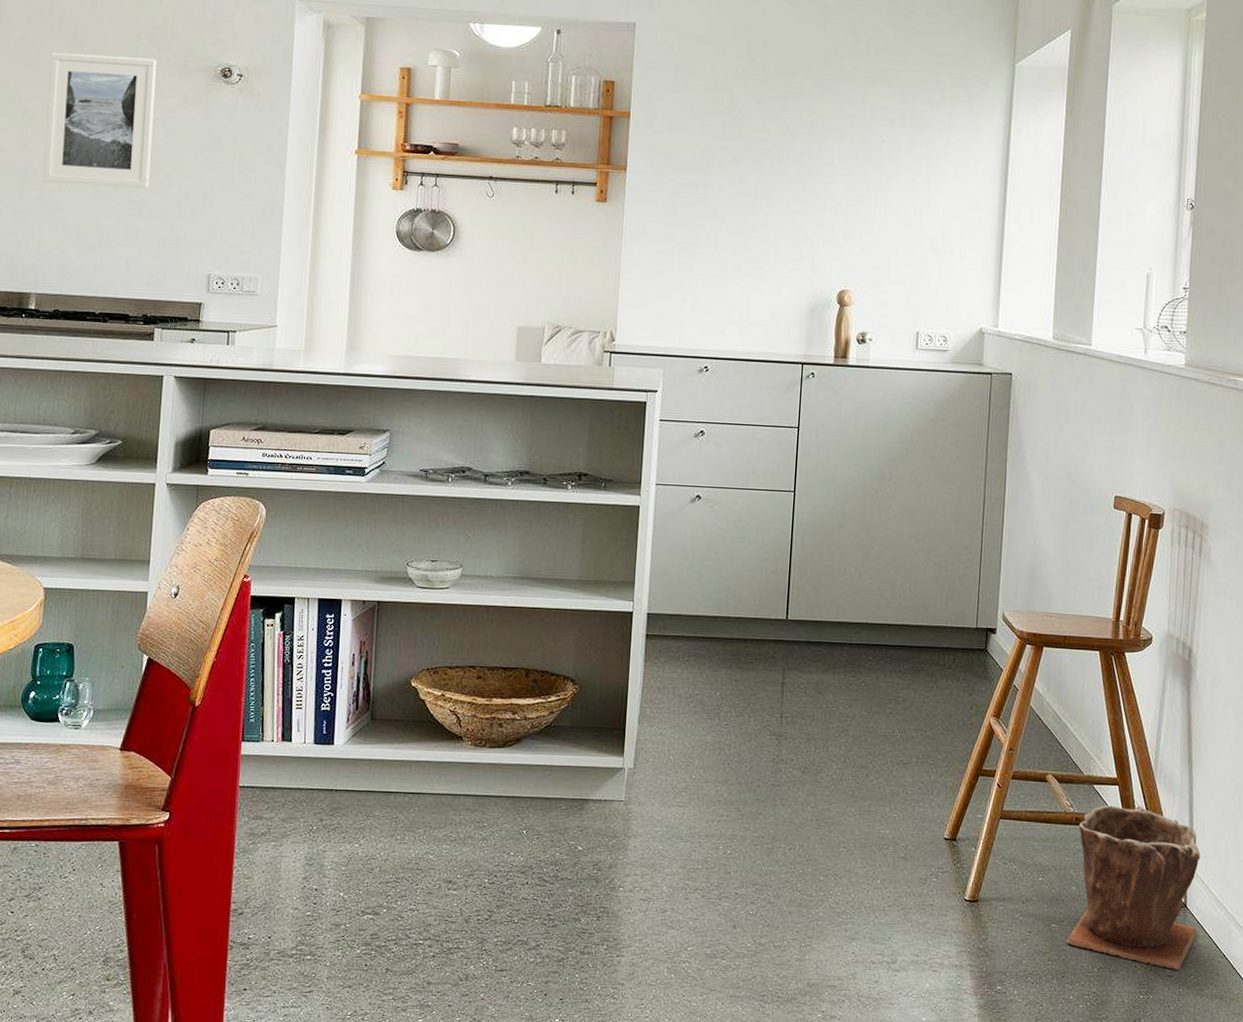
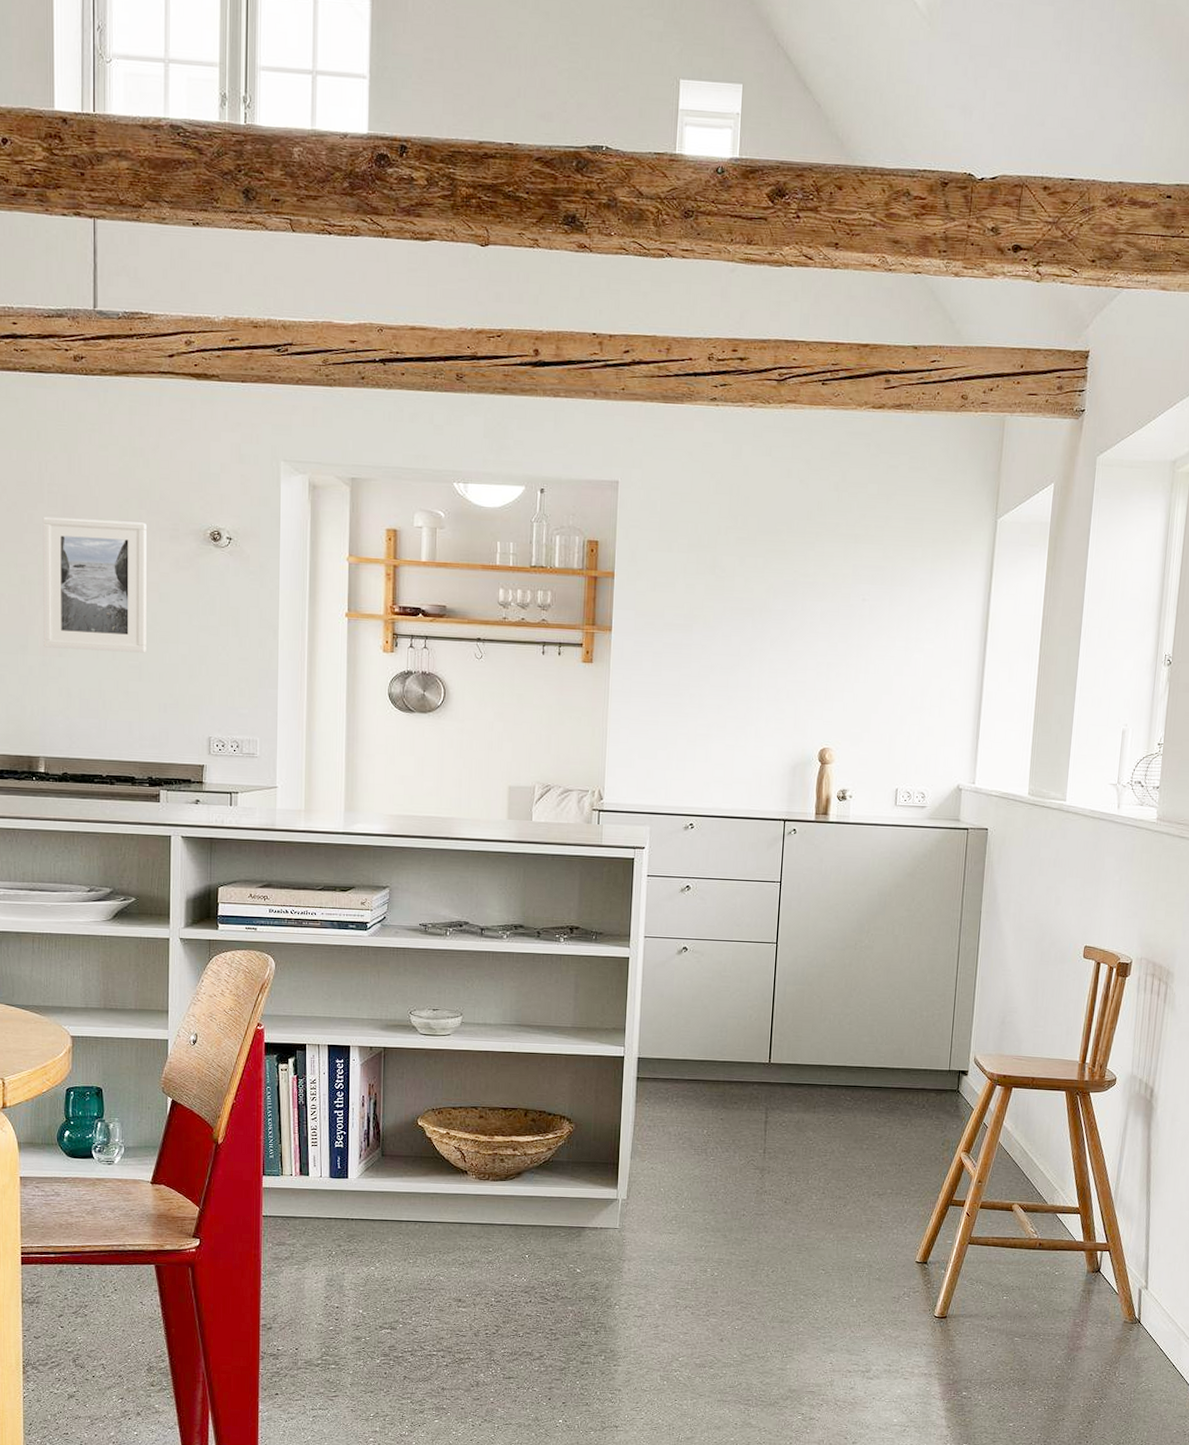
plant pot: present [1066,805,1201,970] -> none [1027,1232,1155,1378]

